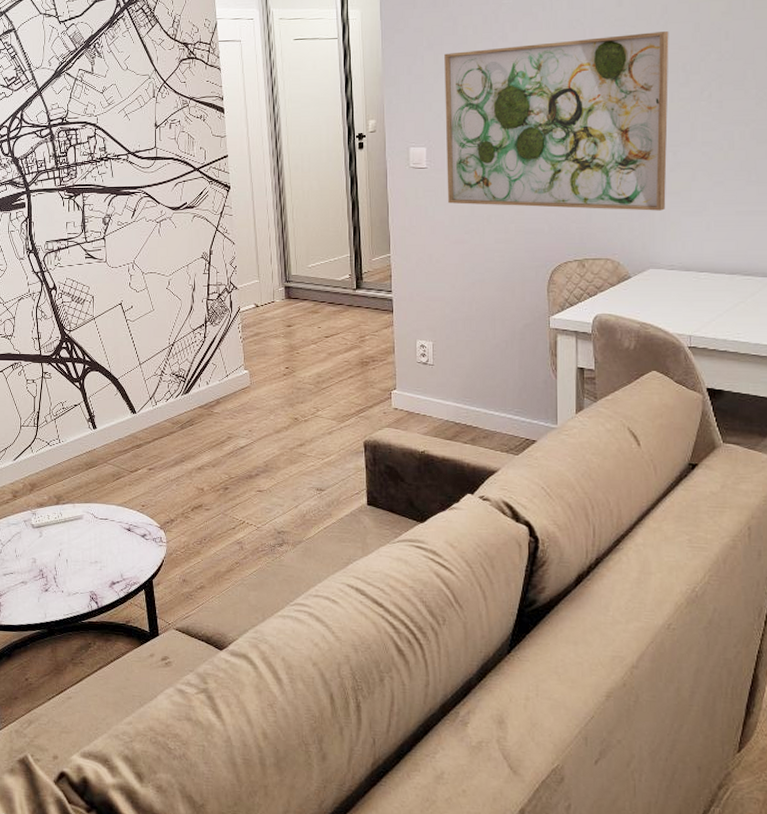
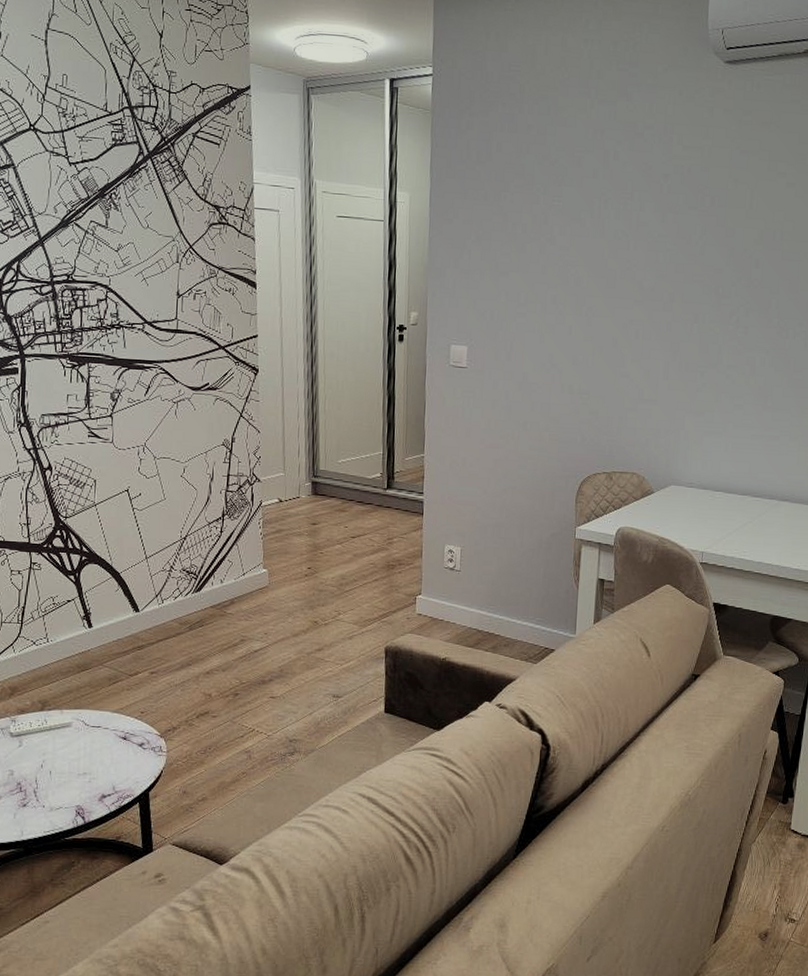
wall art: present [444,31,669,211] -> none [485,250,706,429]

